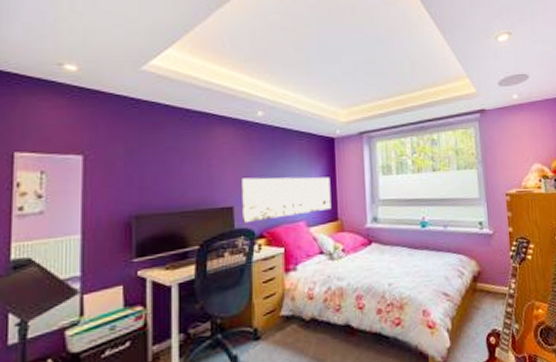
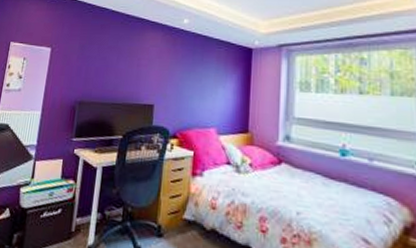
wall art: present [242,177,332,224] -> none [160,79,245,122]

